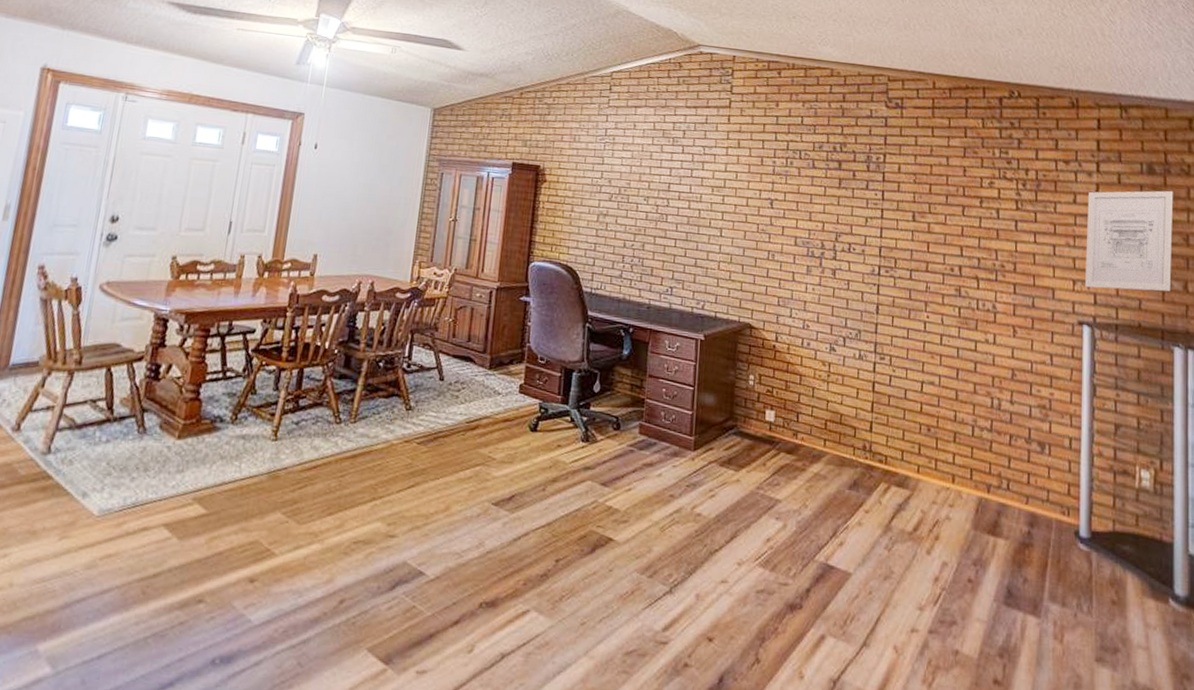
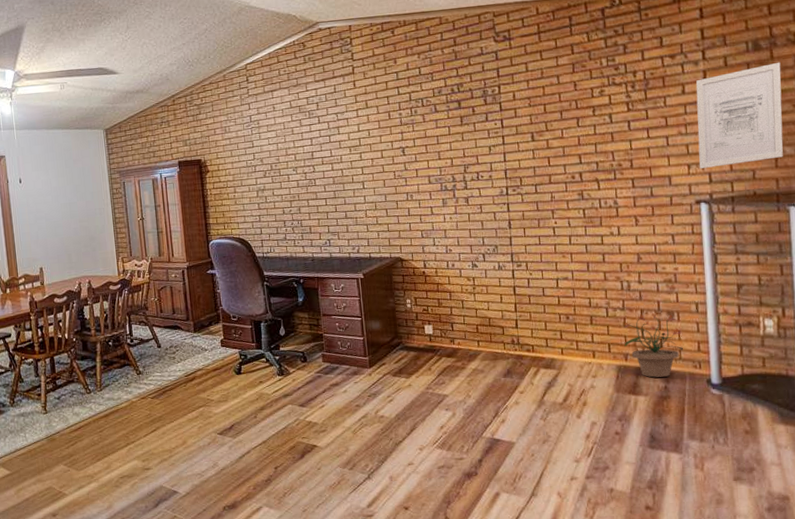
potted plant: none [988,440,1052,520] -> present [623,312,683,378]

